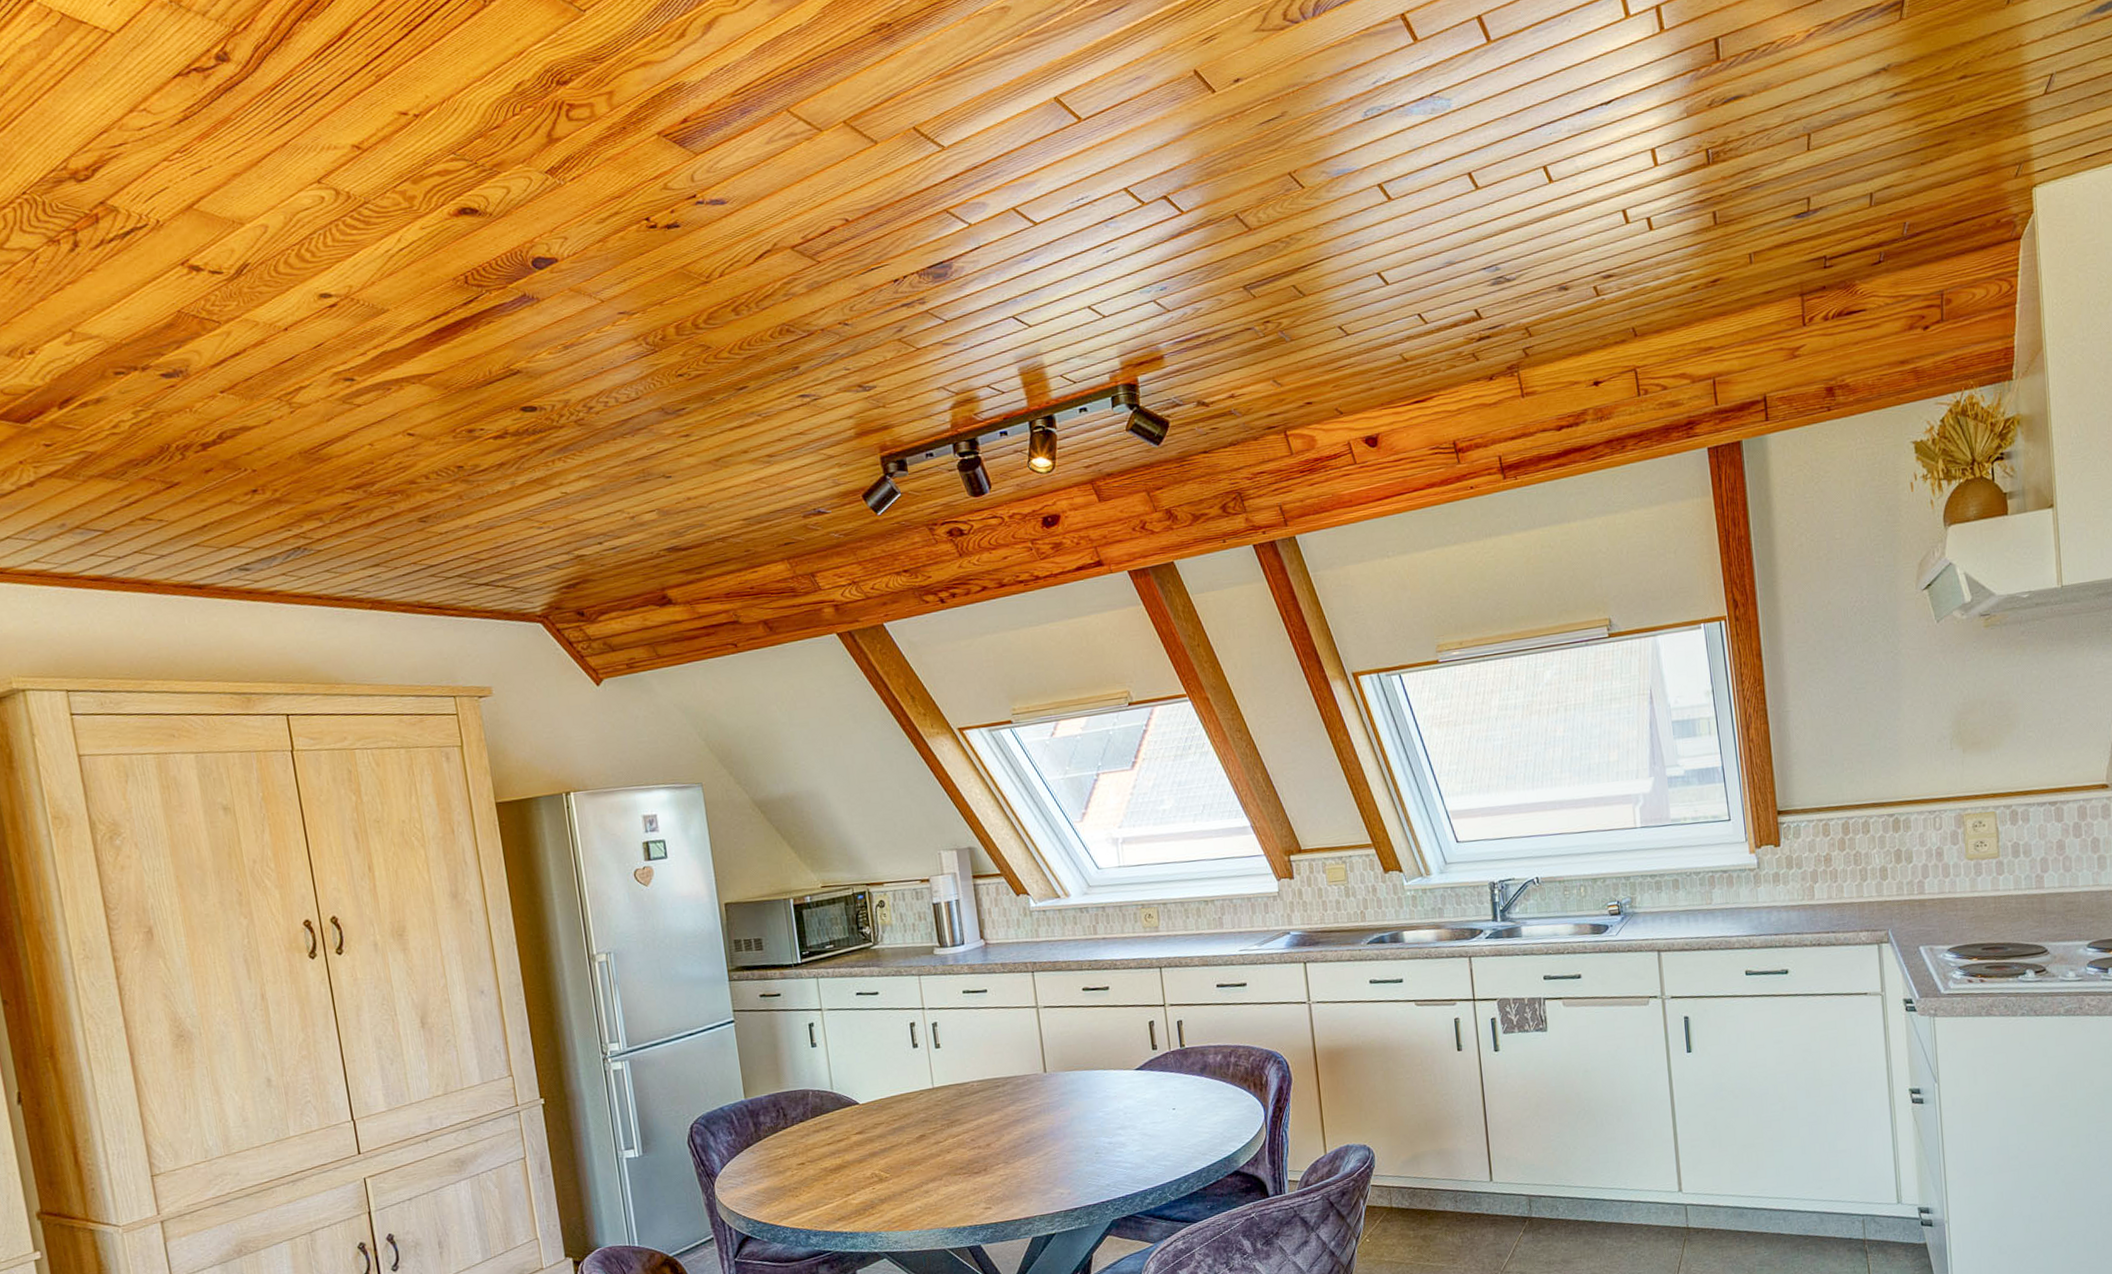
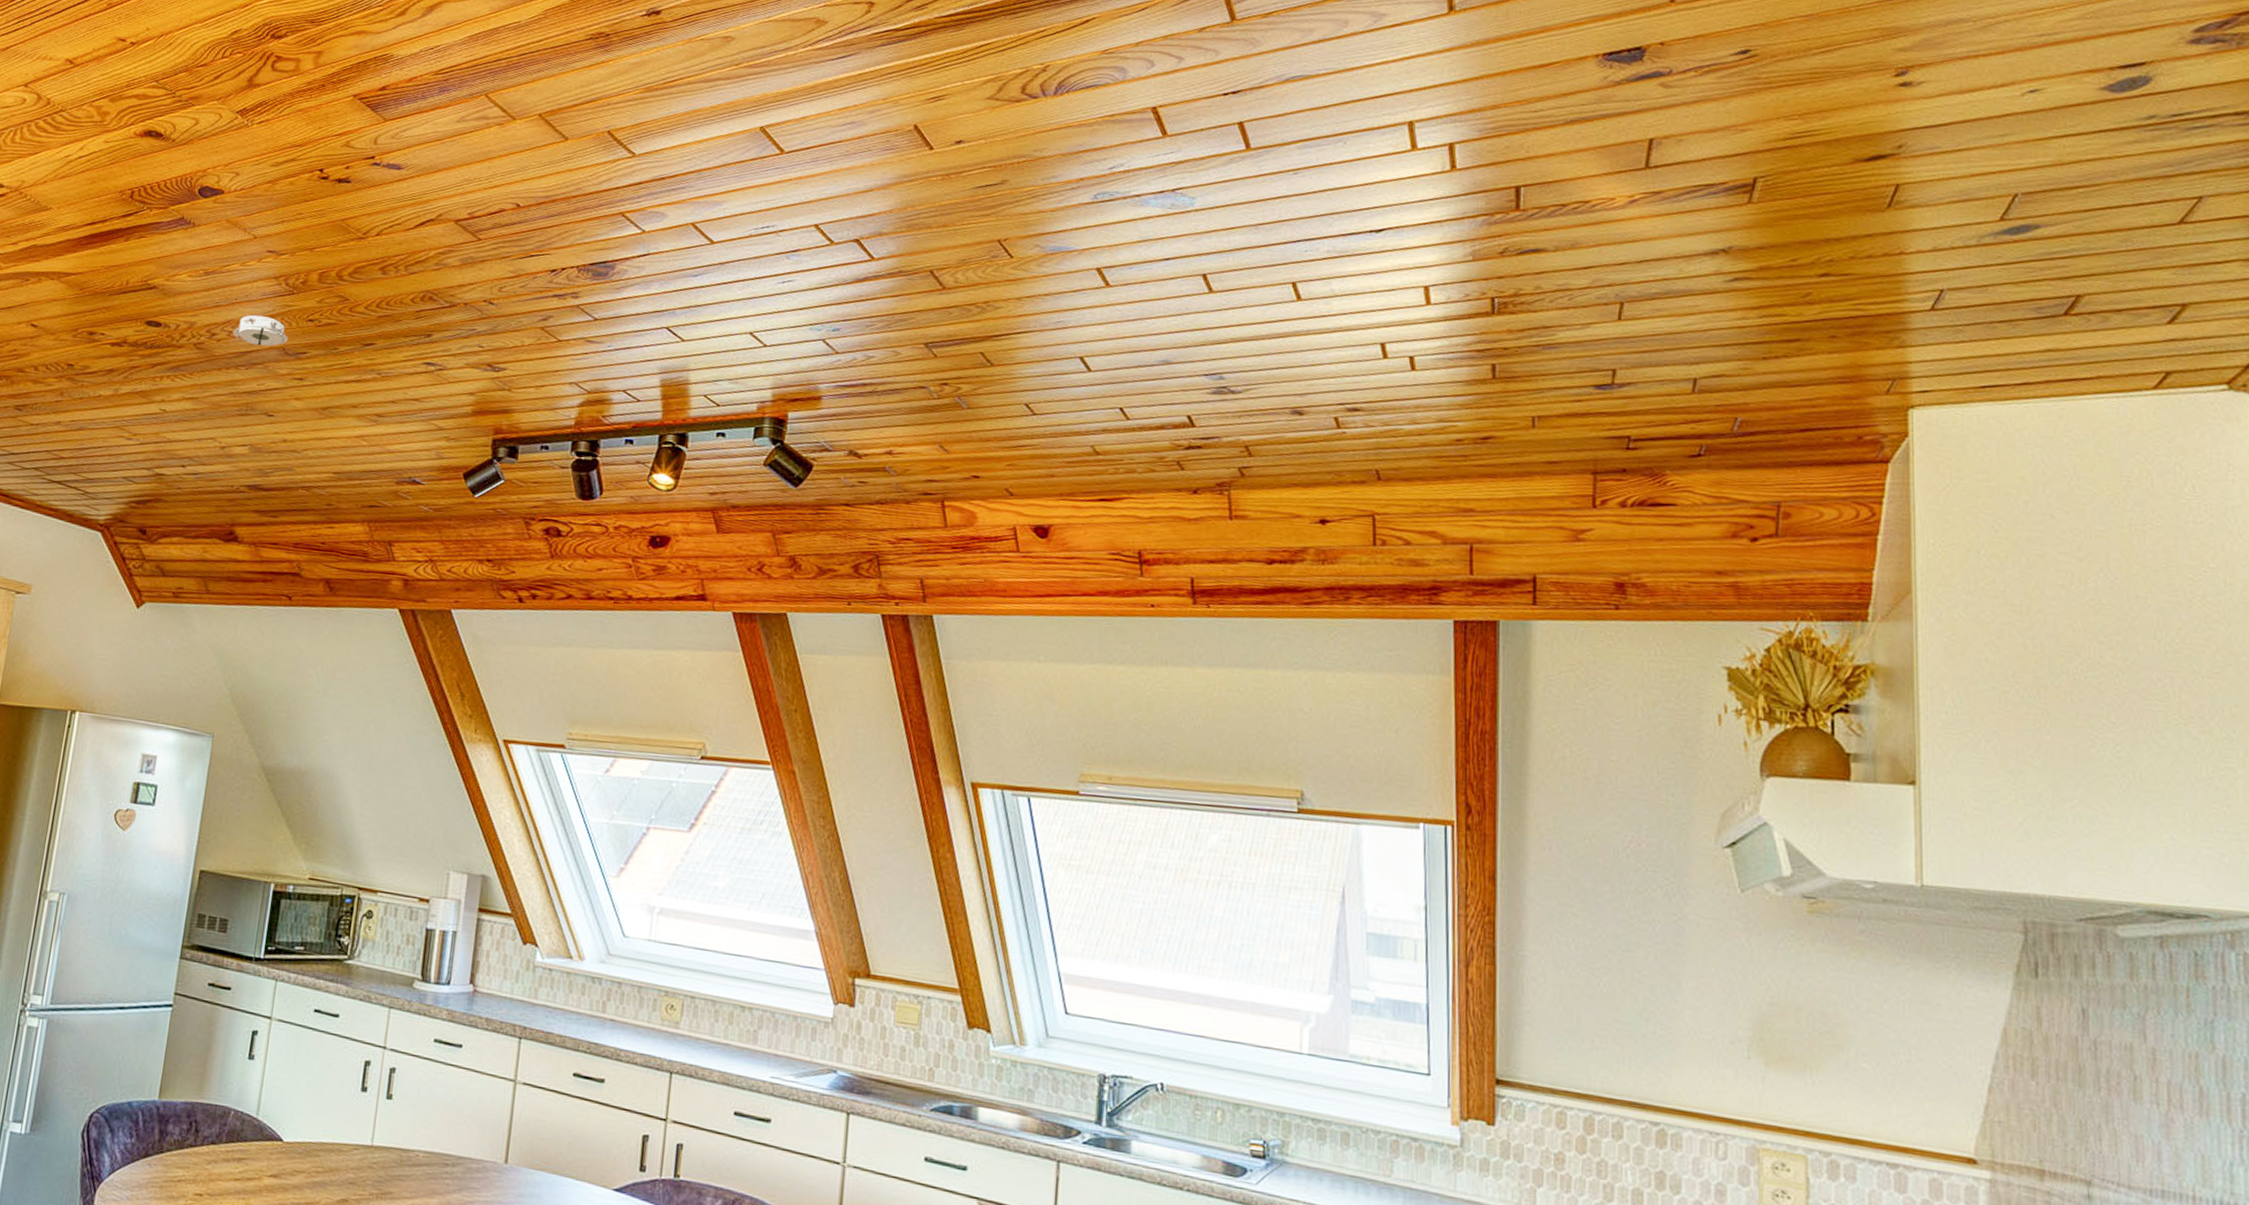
smoke detector: none [608,380,664,412] -> present [230,315,289,347]

